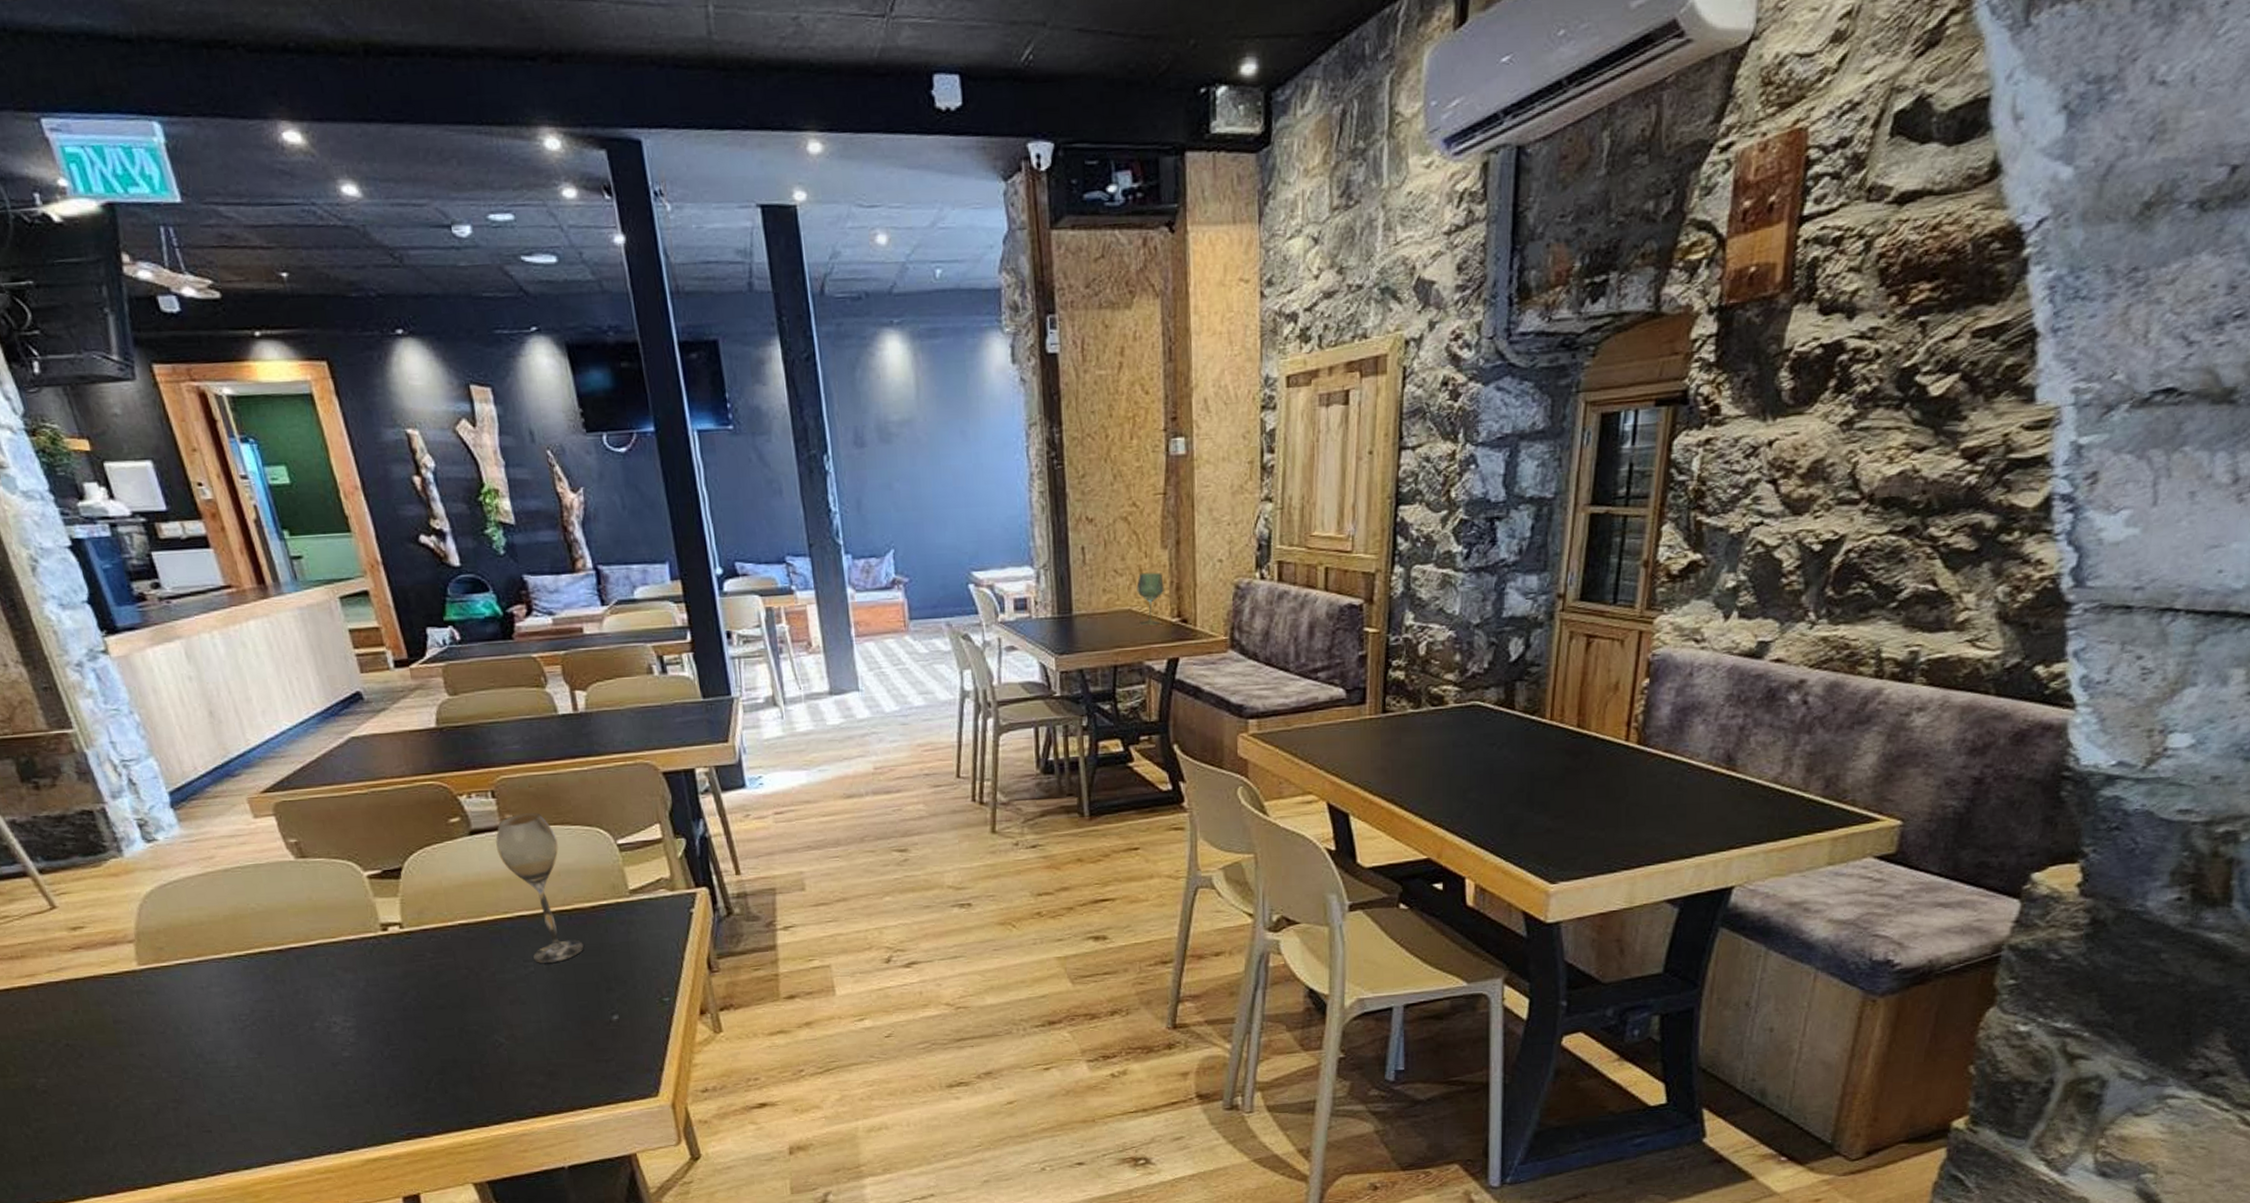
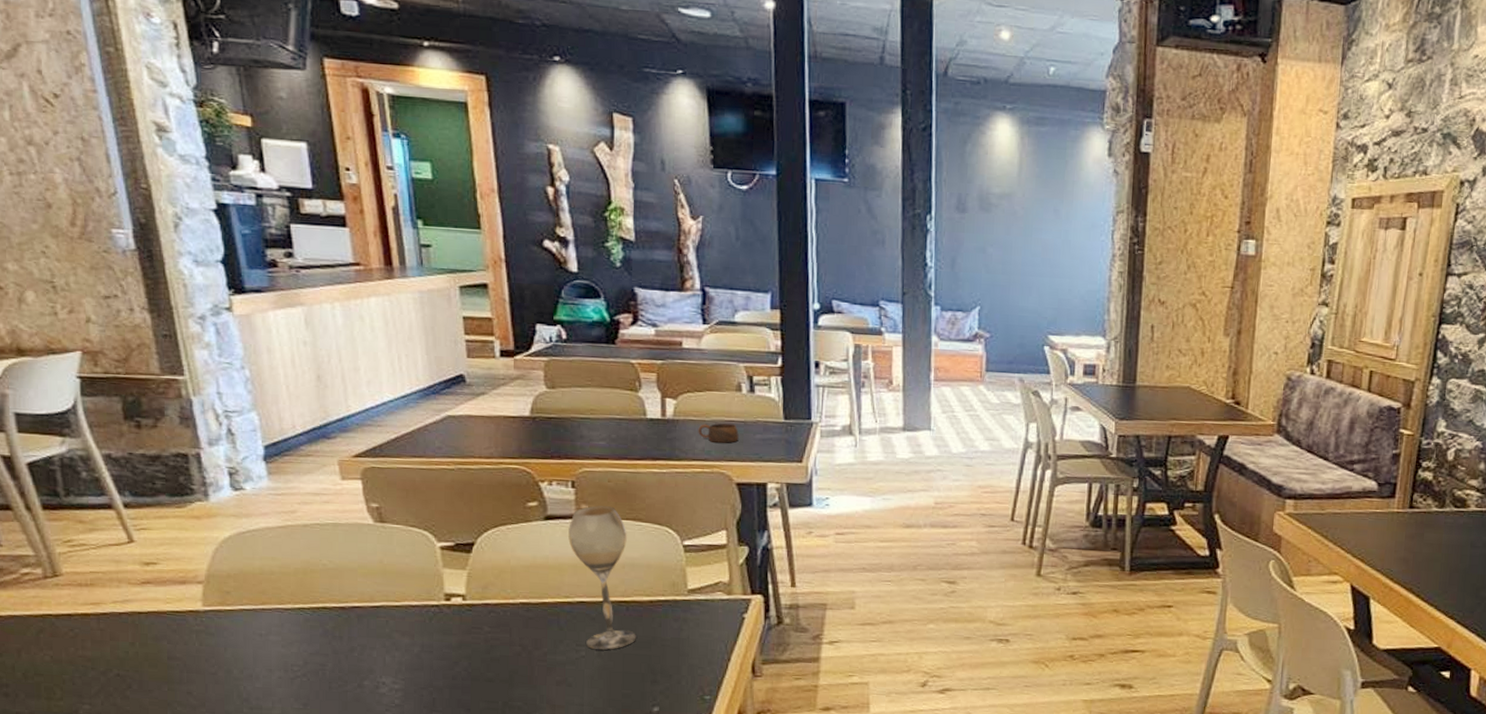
cup: none [614,710,658,733] -> present [698,423,739,444]
wine glass: present [1136,572,1164,626] -> none [1196,355,1223,404]

